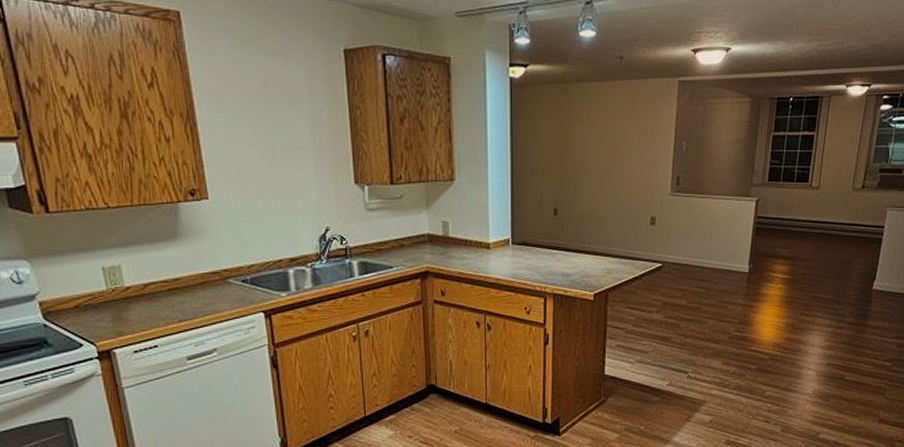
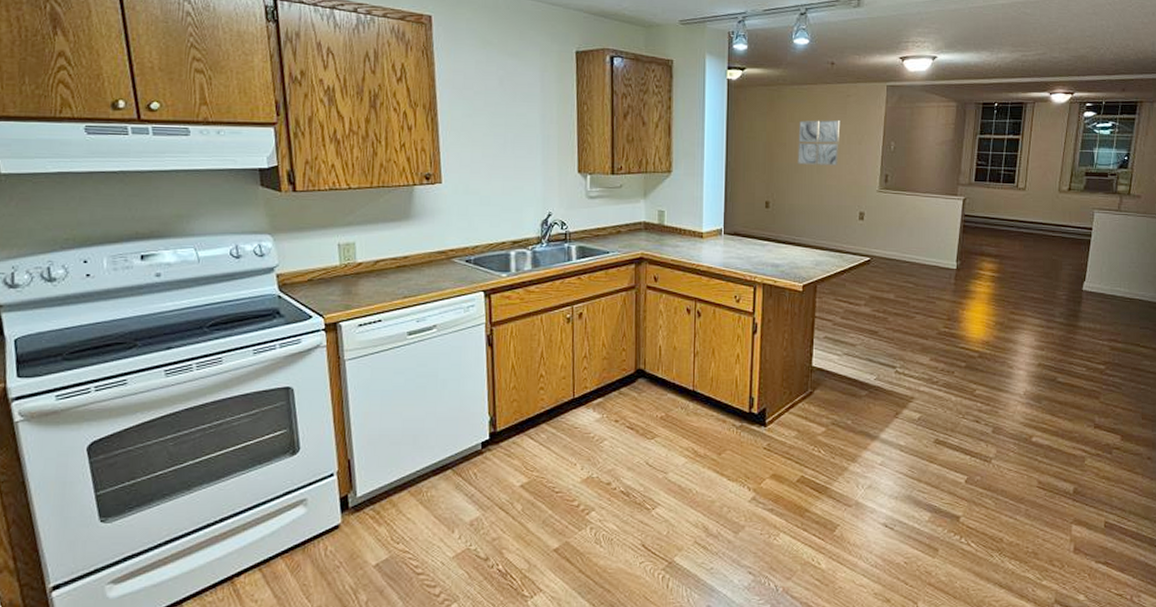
wall art: none [586,120,630,169] -> present [798,120,841,166]

